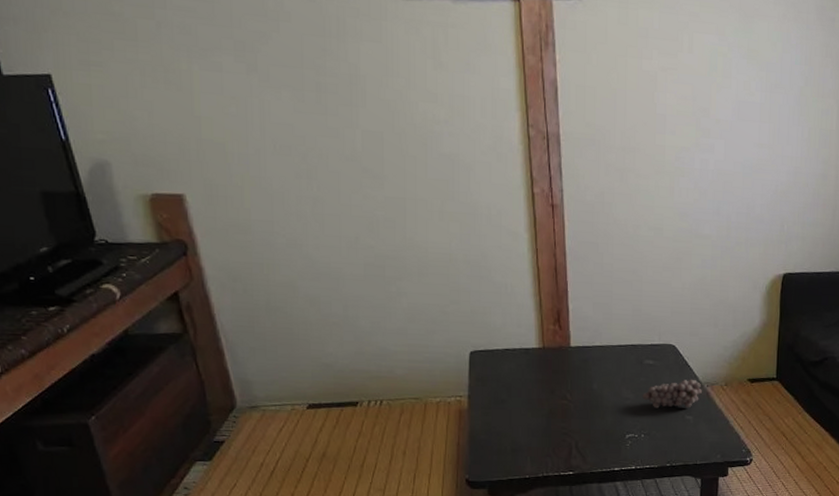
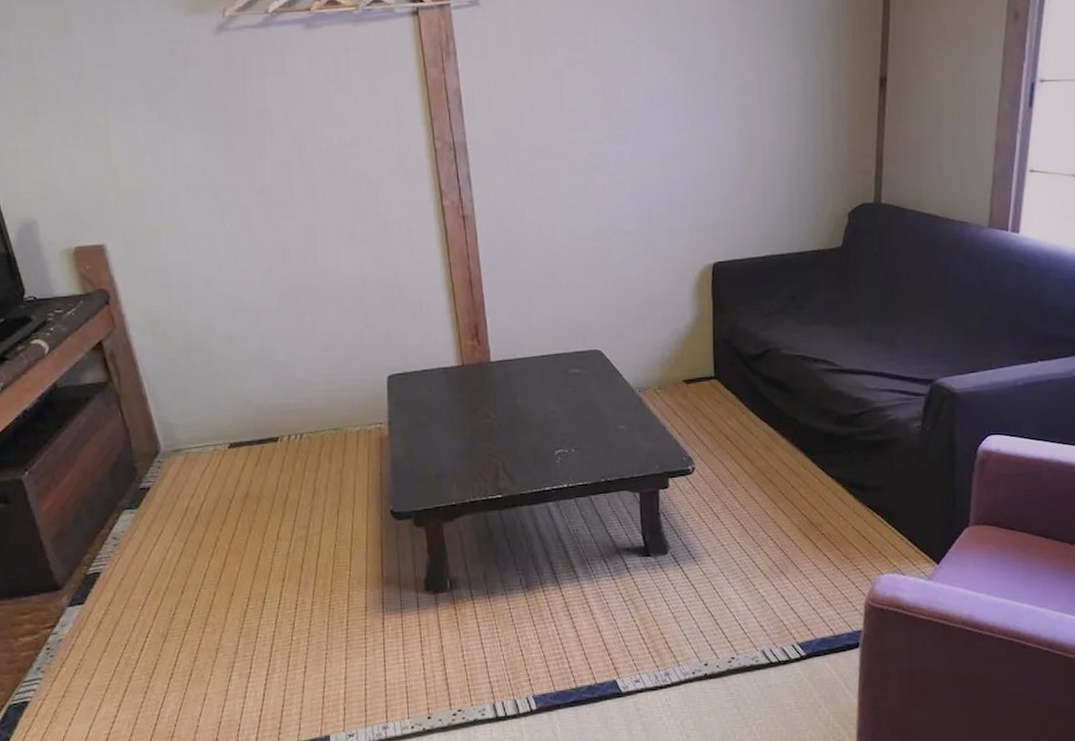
fruit: present [642,379,703,409] -> none [570,385,635,420]

